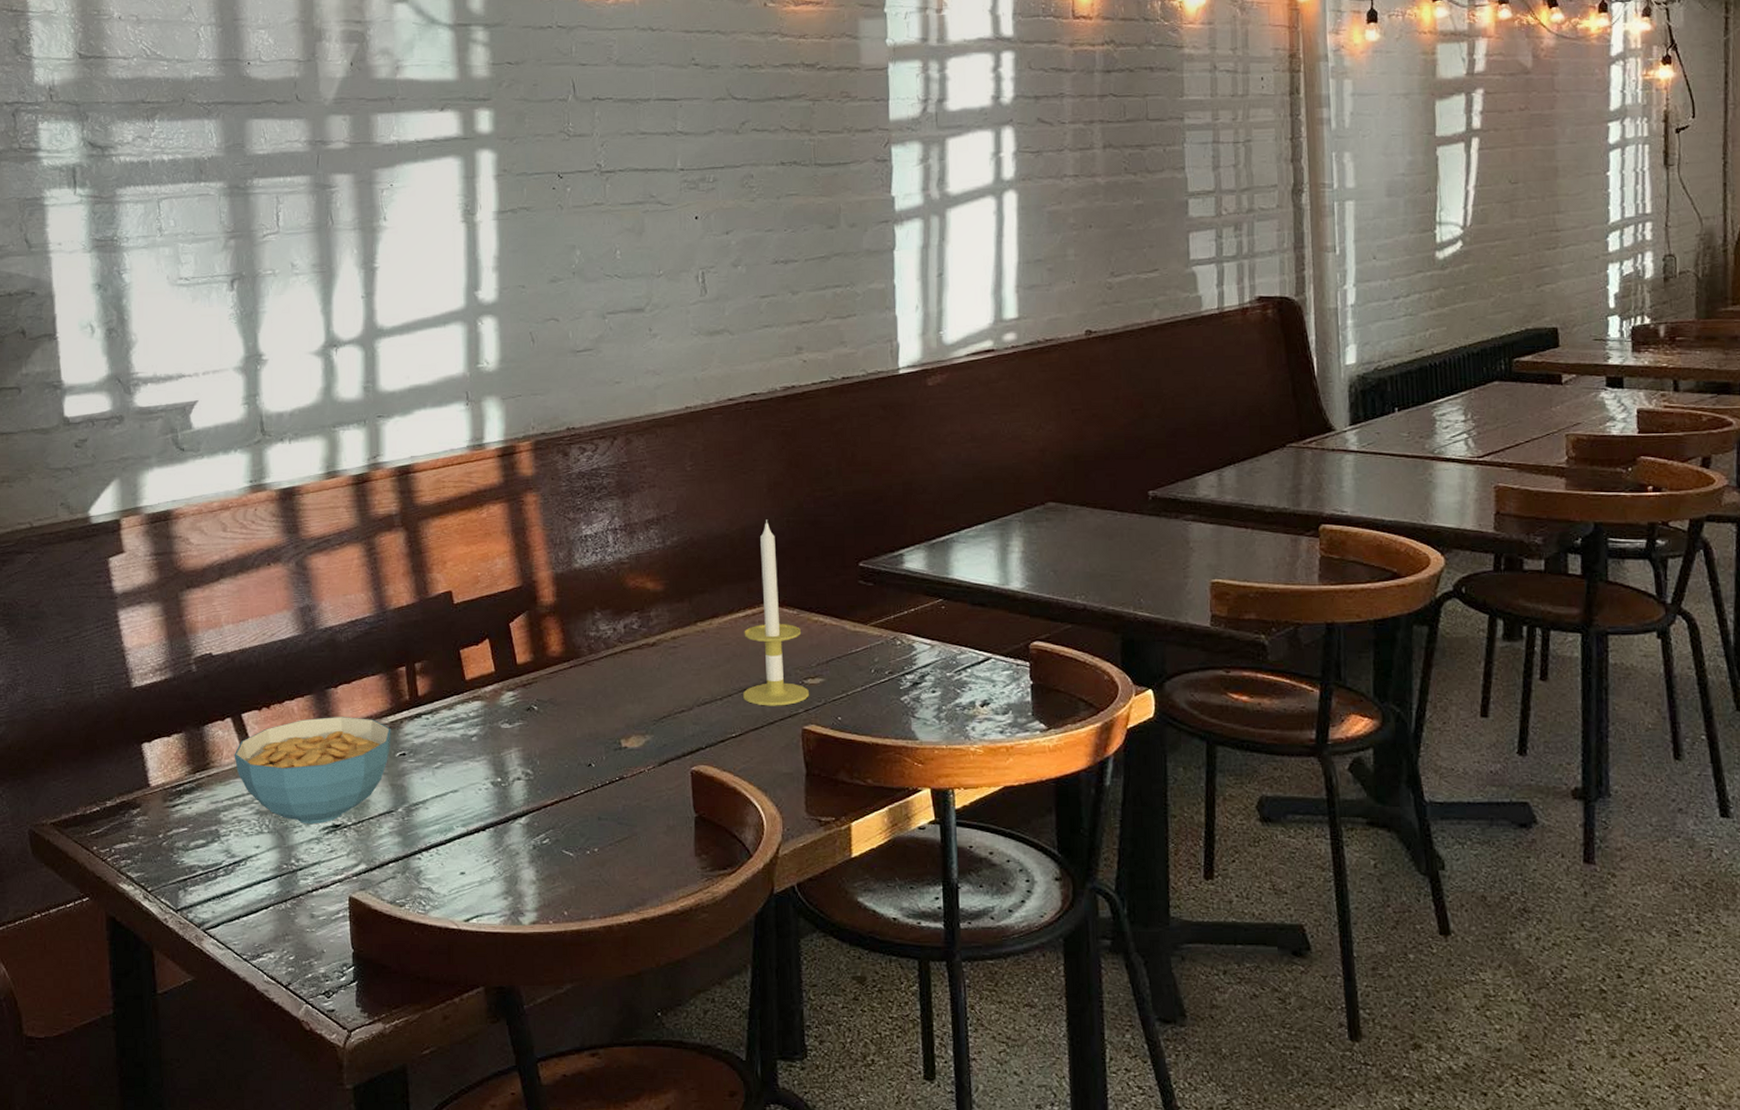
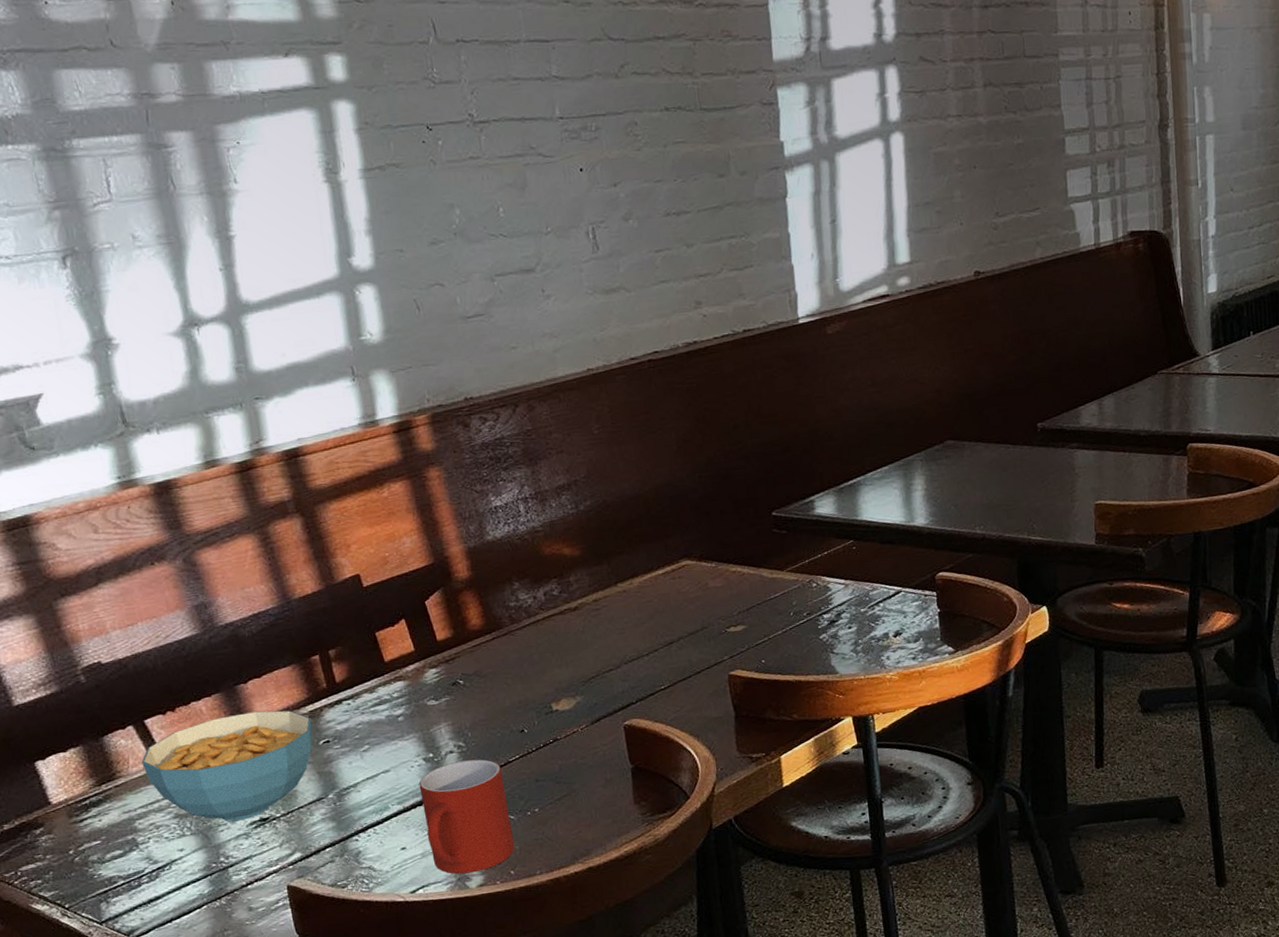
mug: none [484,789,571,908] -> present [418,759,515,874]
candle: present [743,519,809,706] -> none [664,477,733,657]

